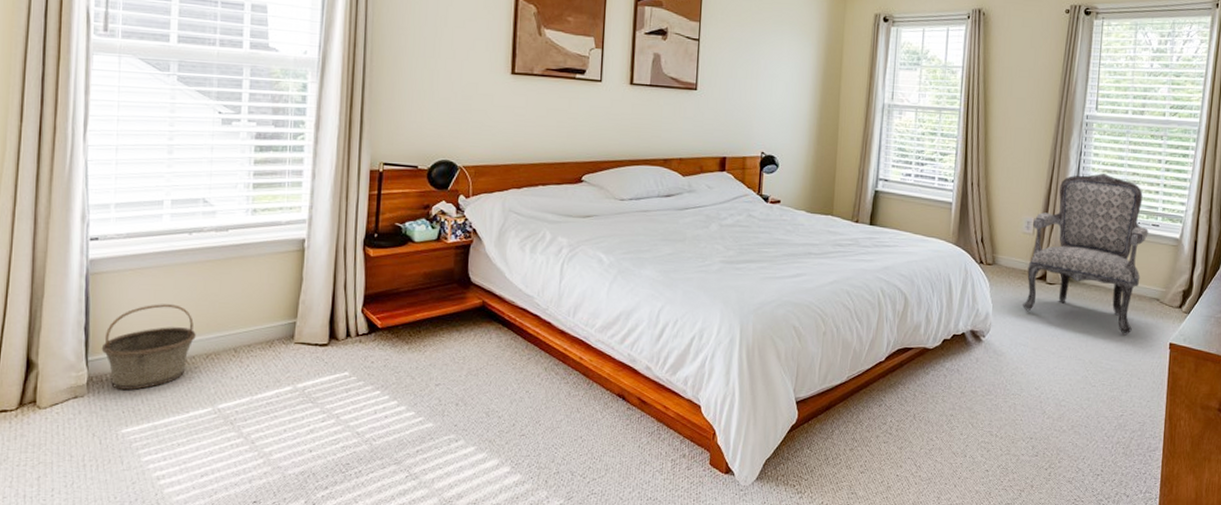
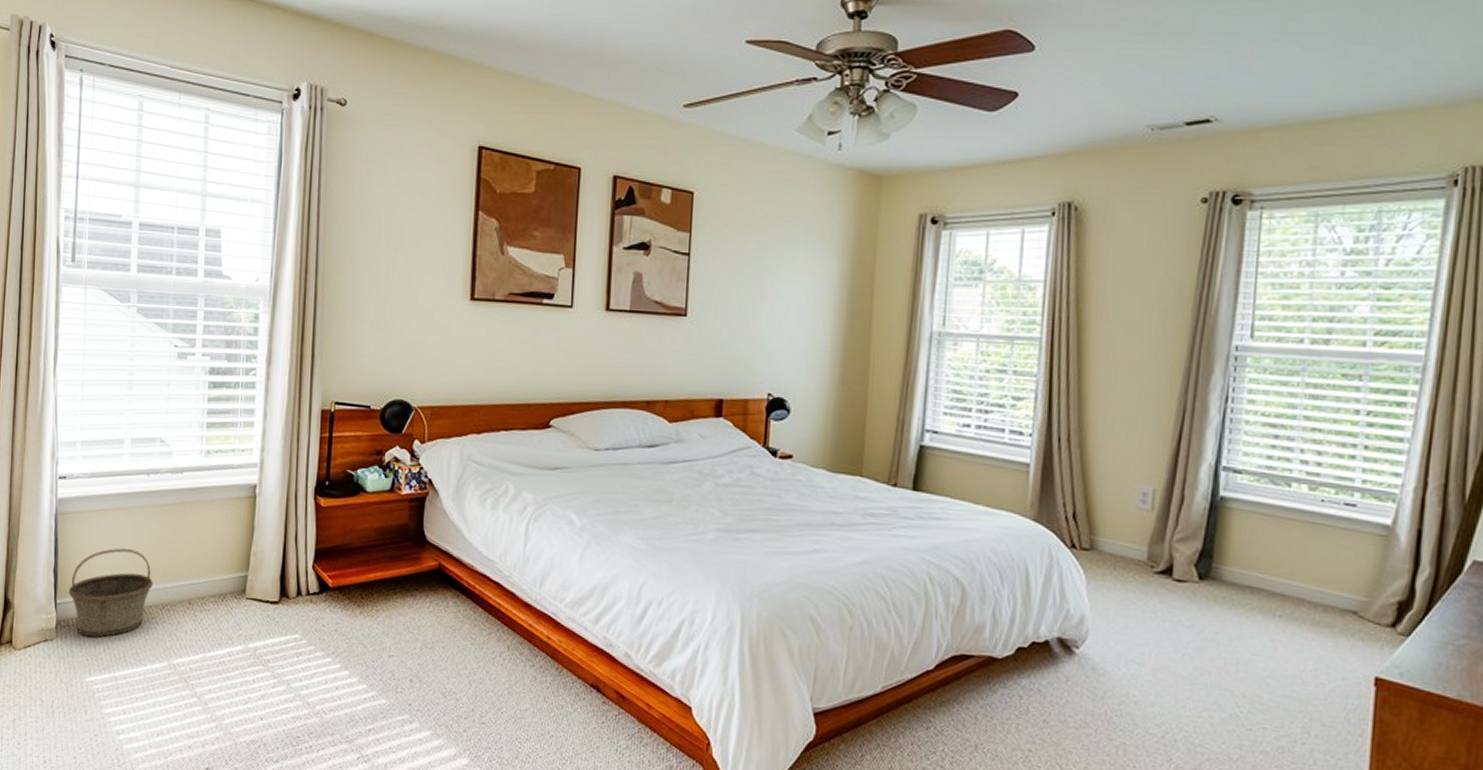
armchair: present [1023,173,1149,336] -> none [1136,428,1339,661]

